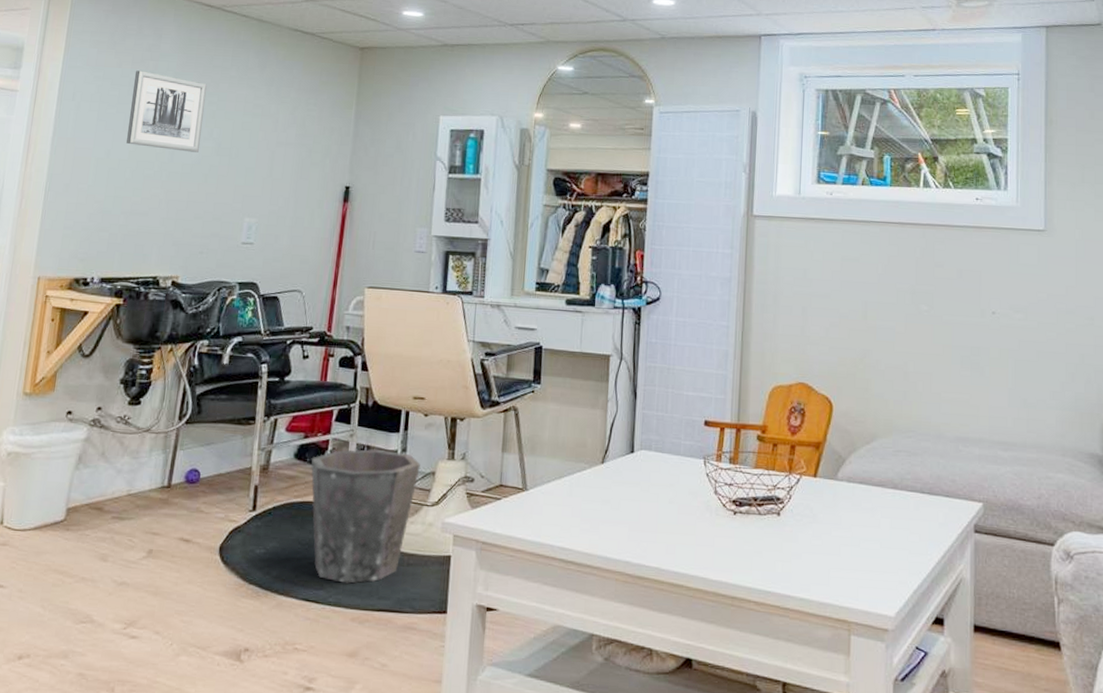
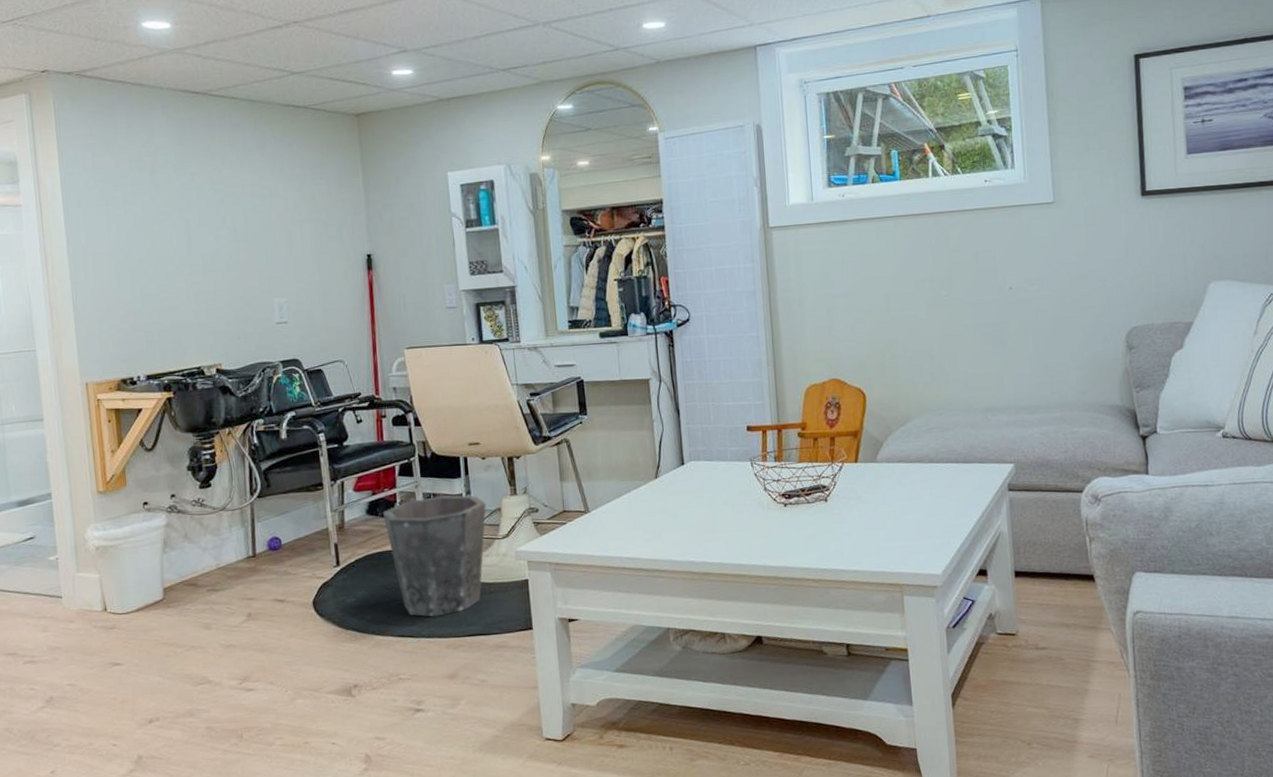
wall art: present [126,70,207,153] -> none [134,168,215,243]

